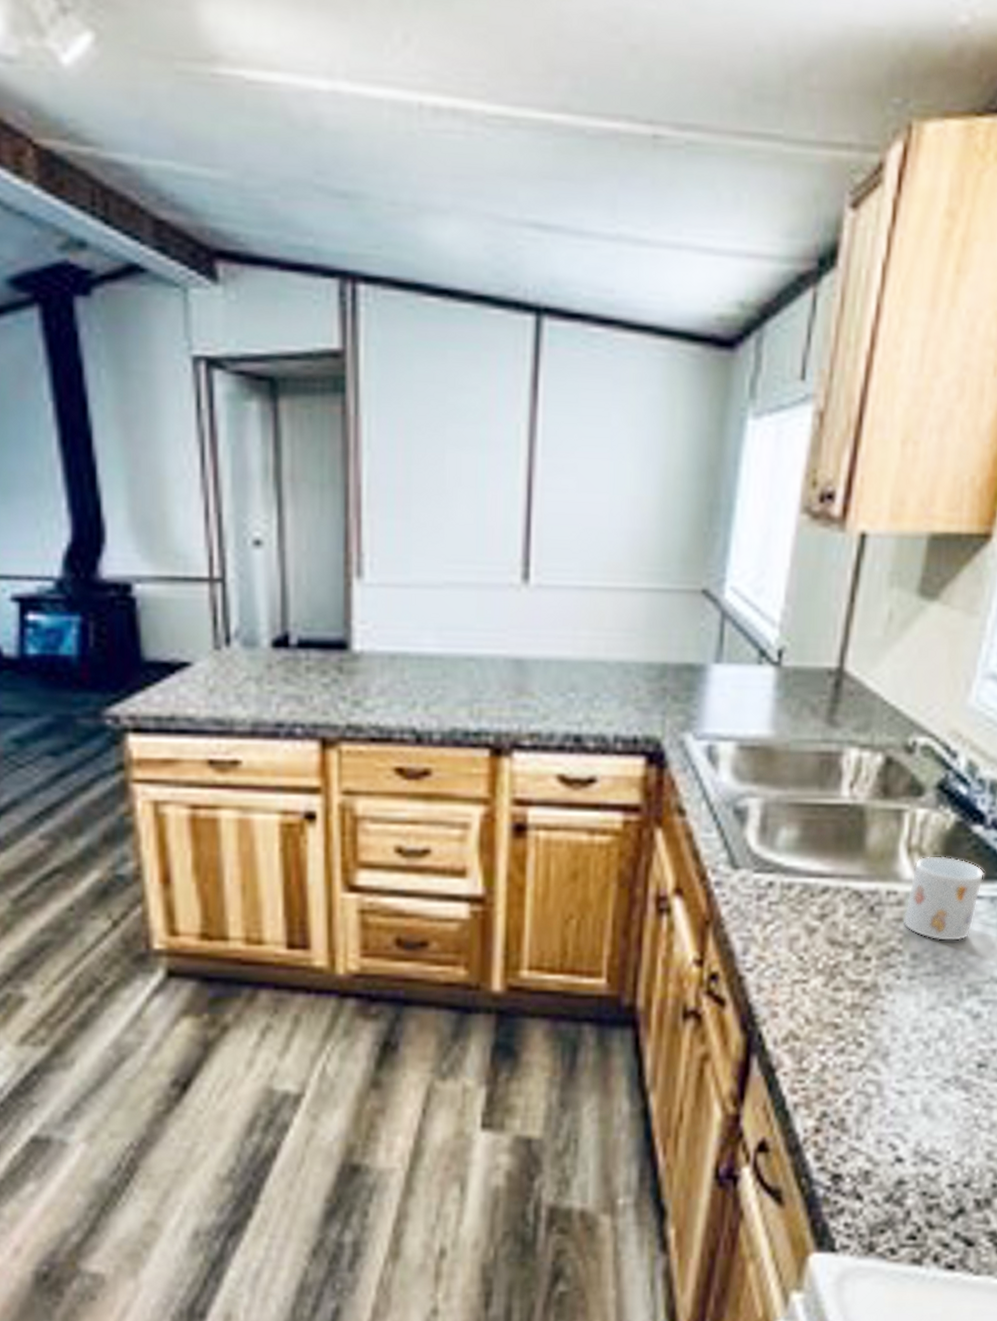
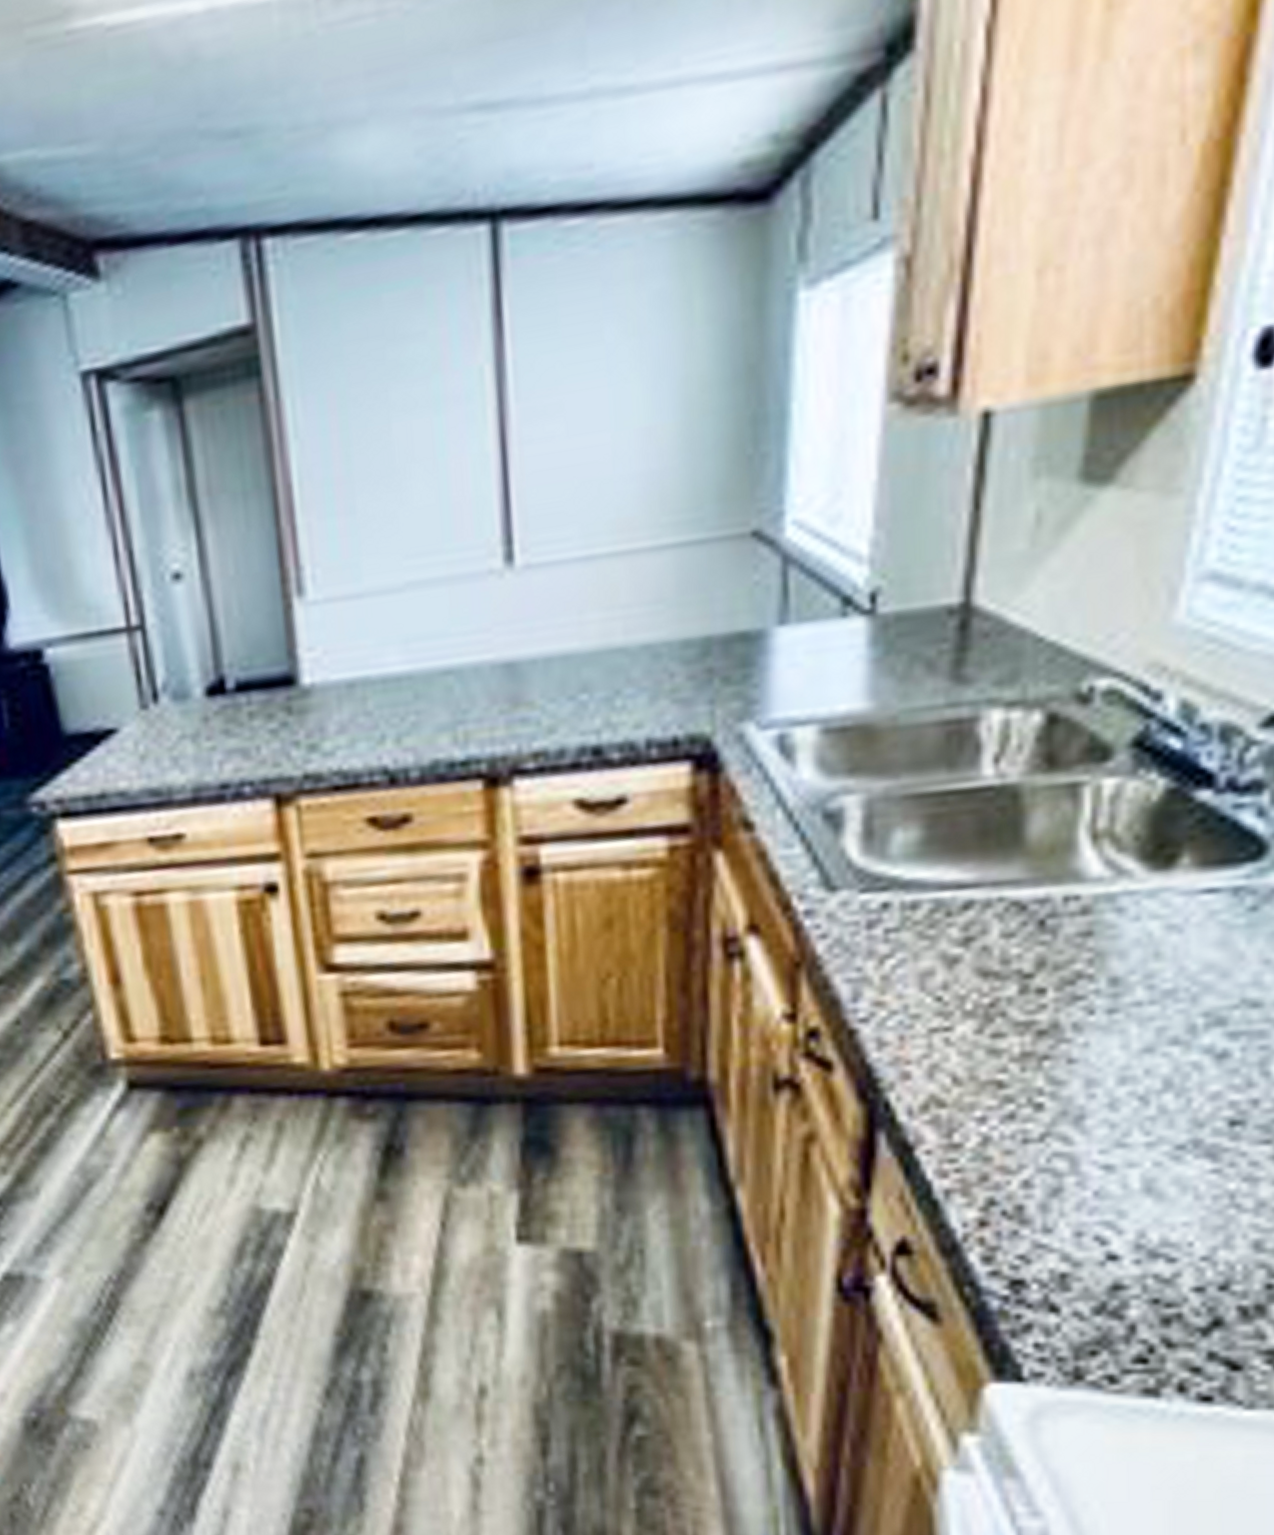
mug: present [903,856,984,942] -> none [1092,838,1220,957]

